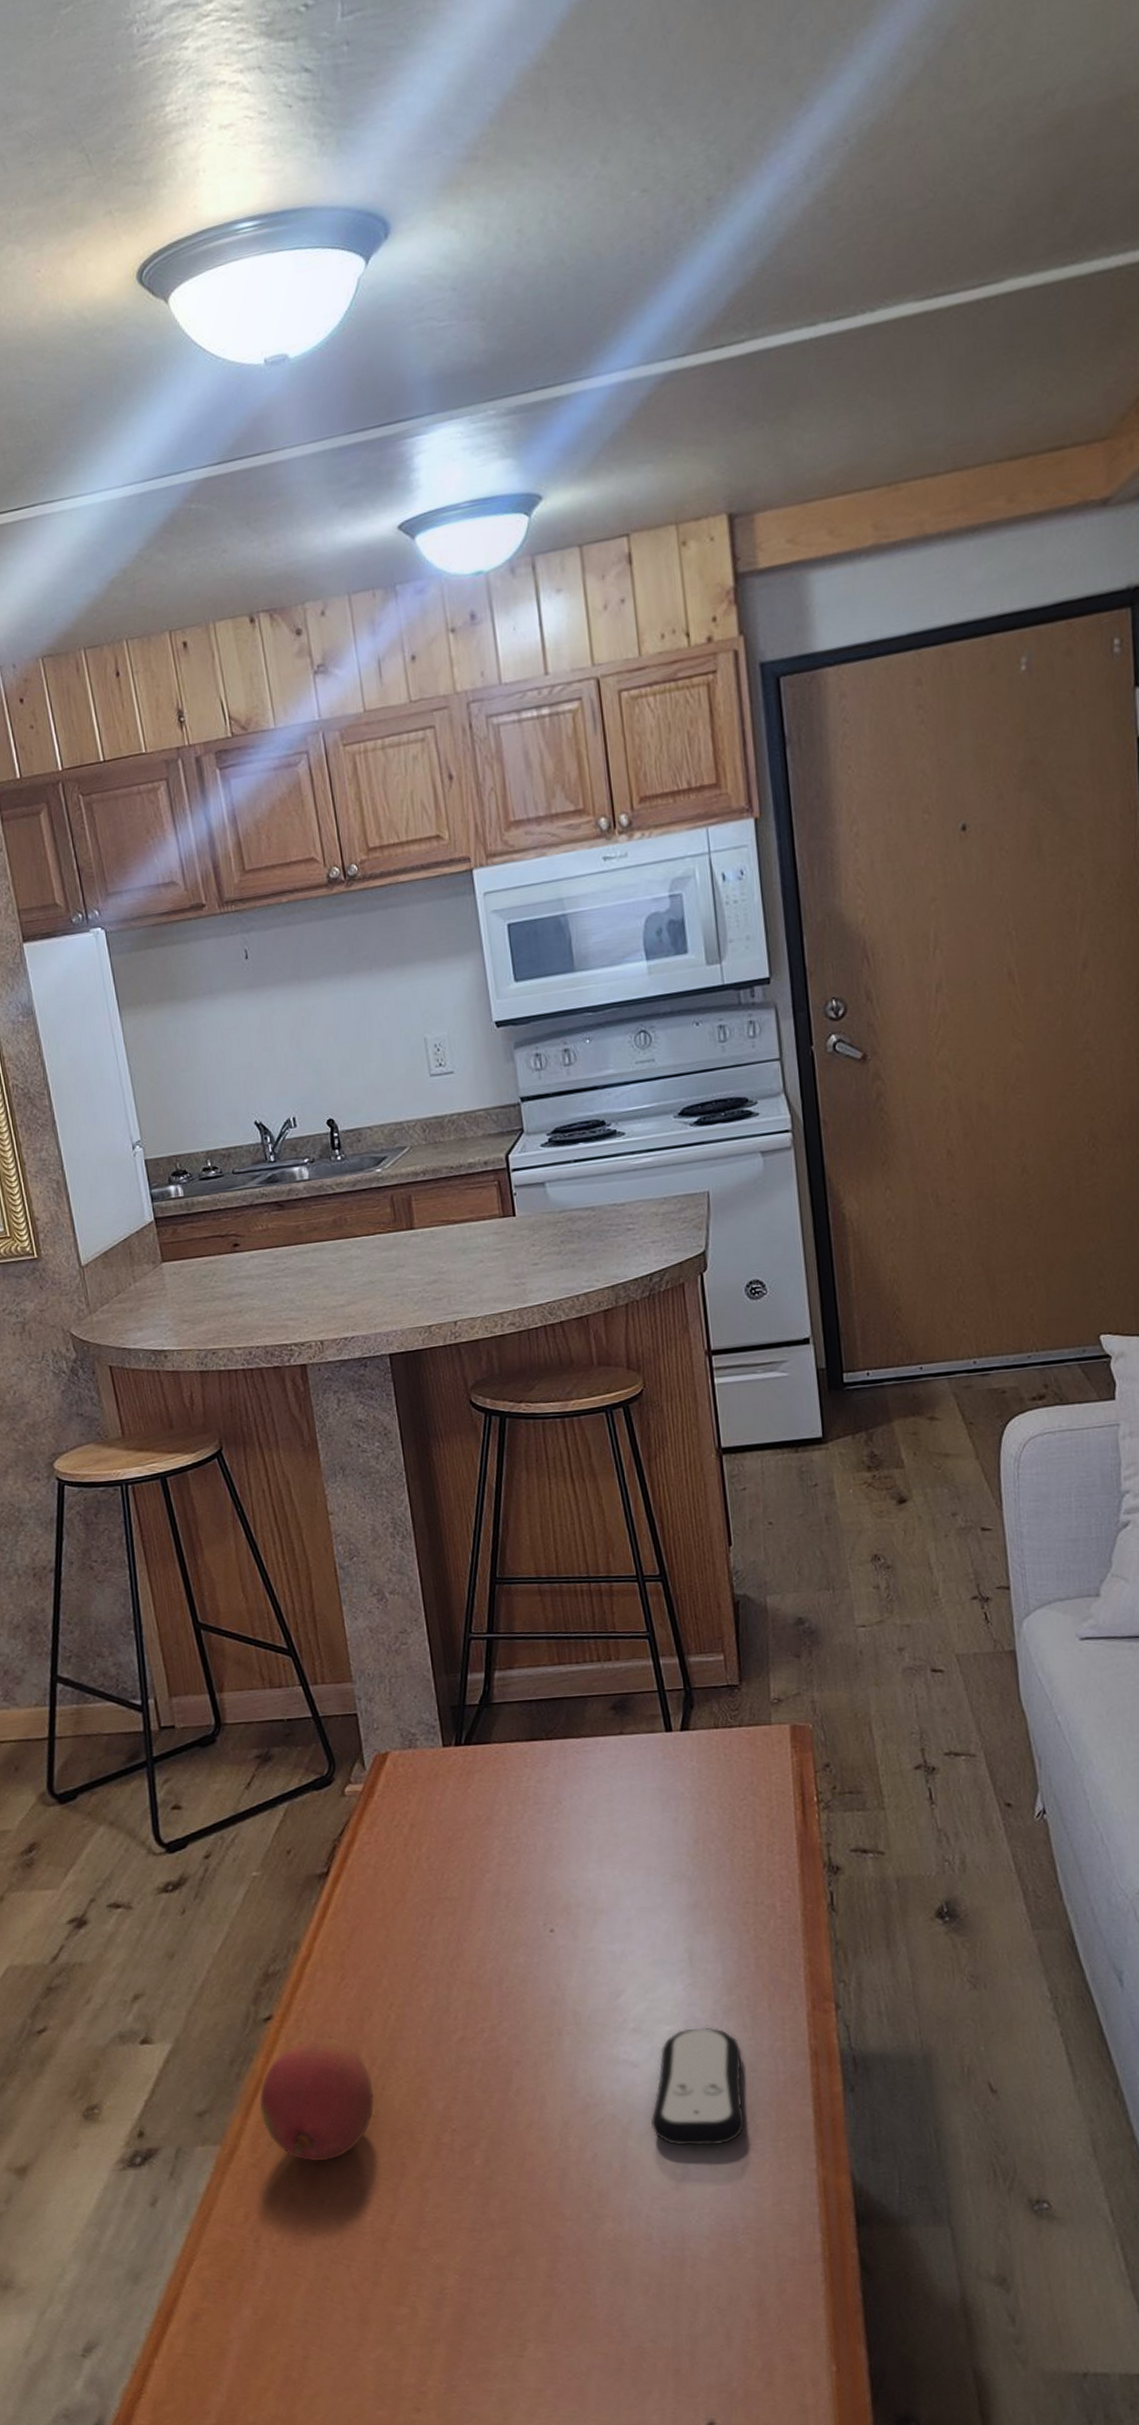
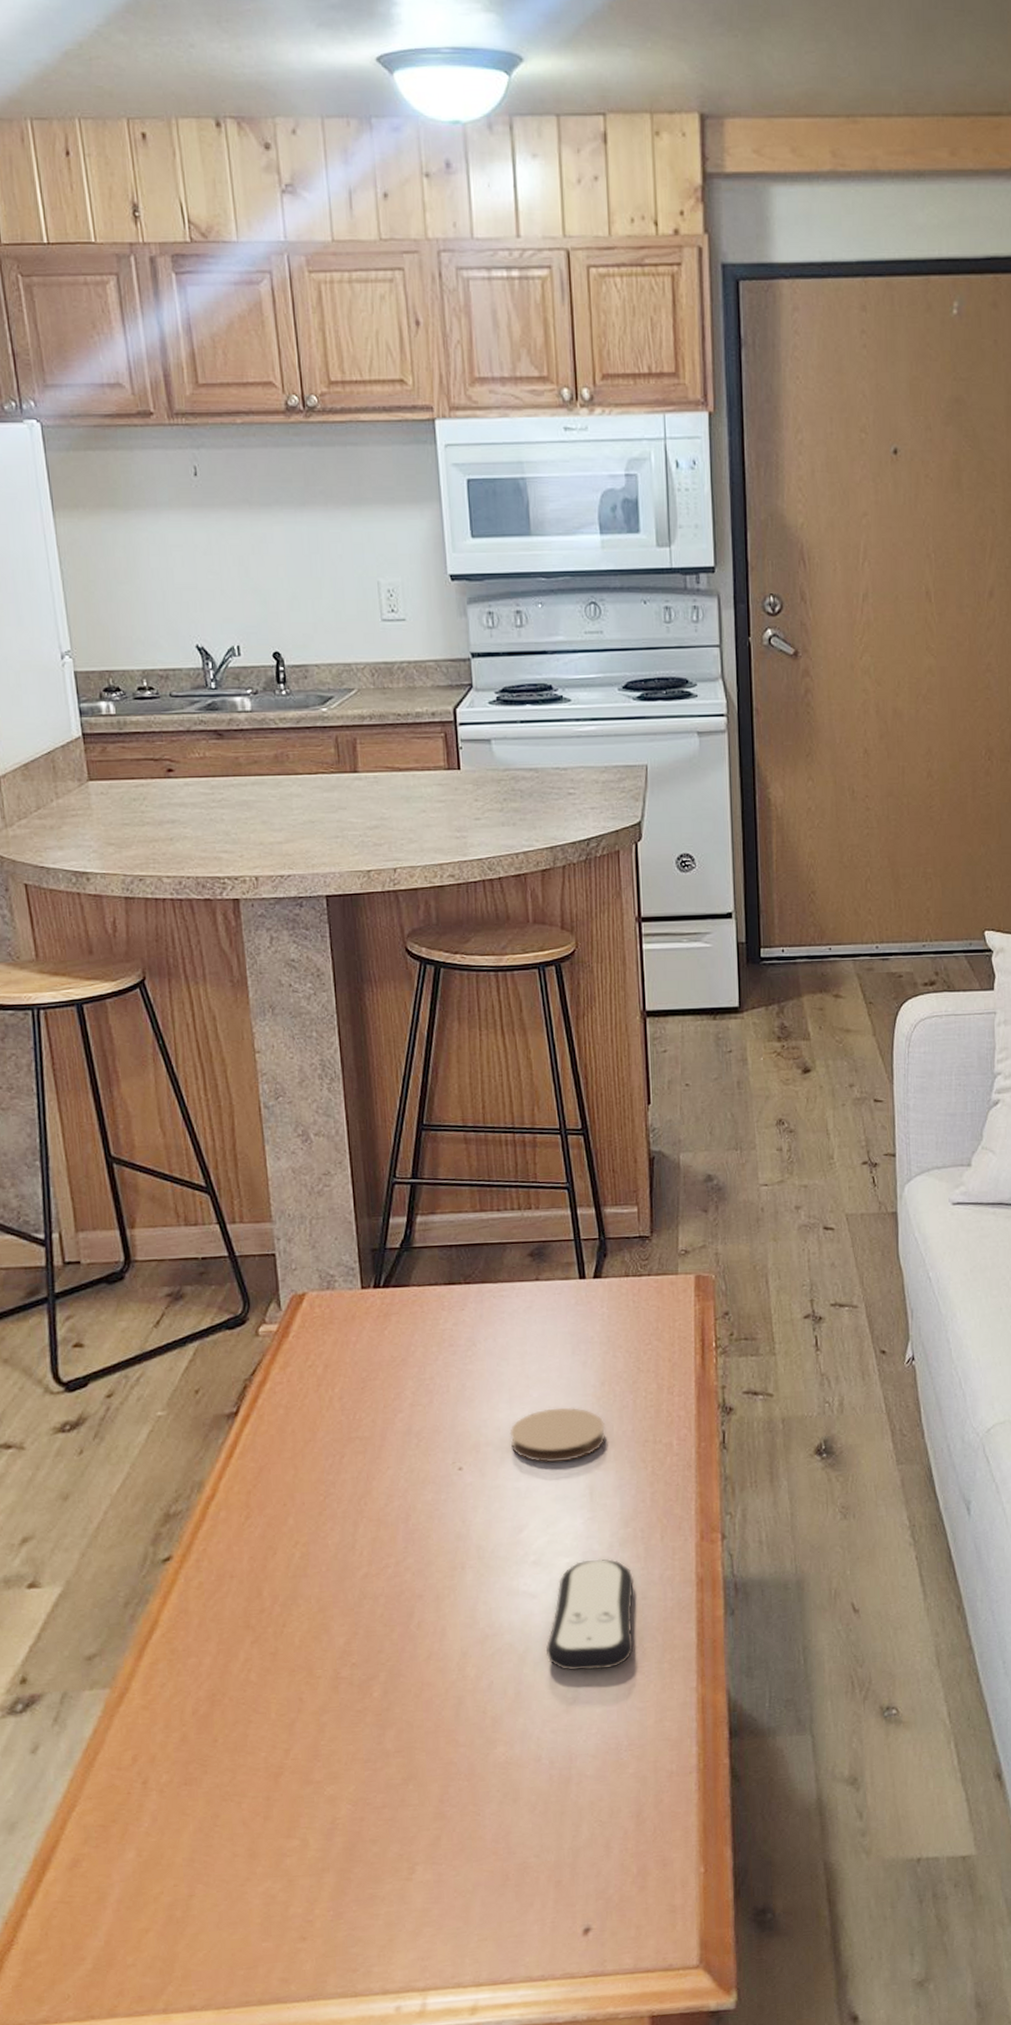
fruit: present [259,2037,375,2162] -> none [154,1576,275,1701]
coaster: none [600,1867,702,1925] -> present [509,1407,605,1463]

